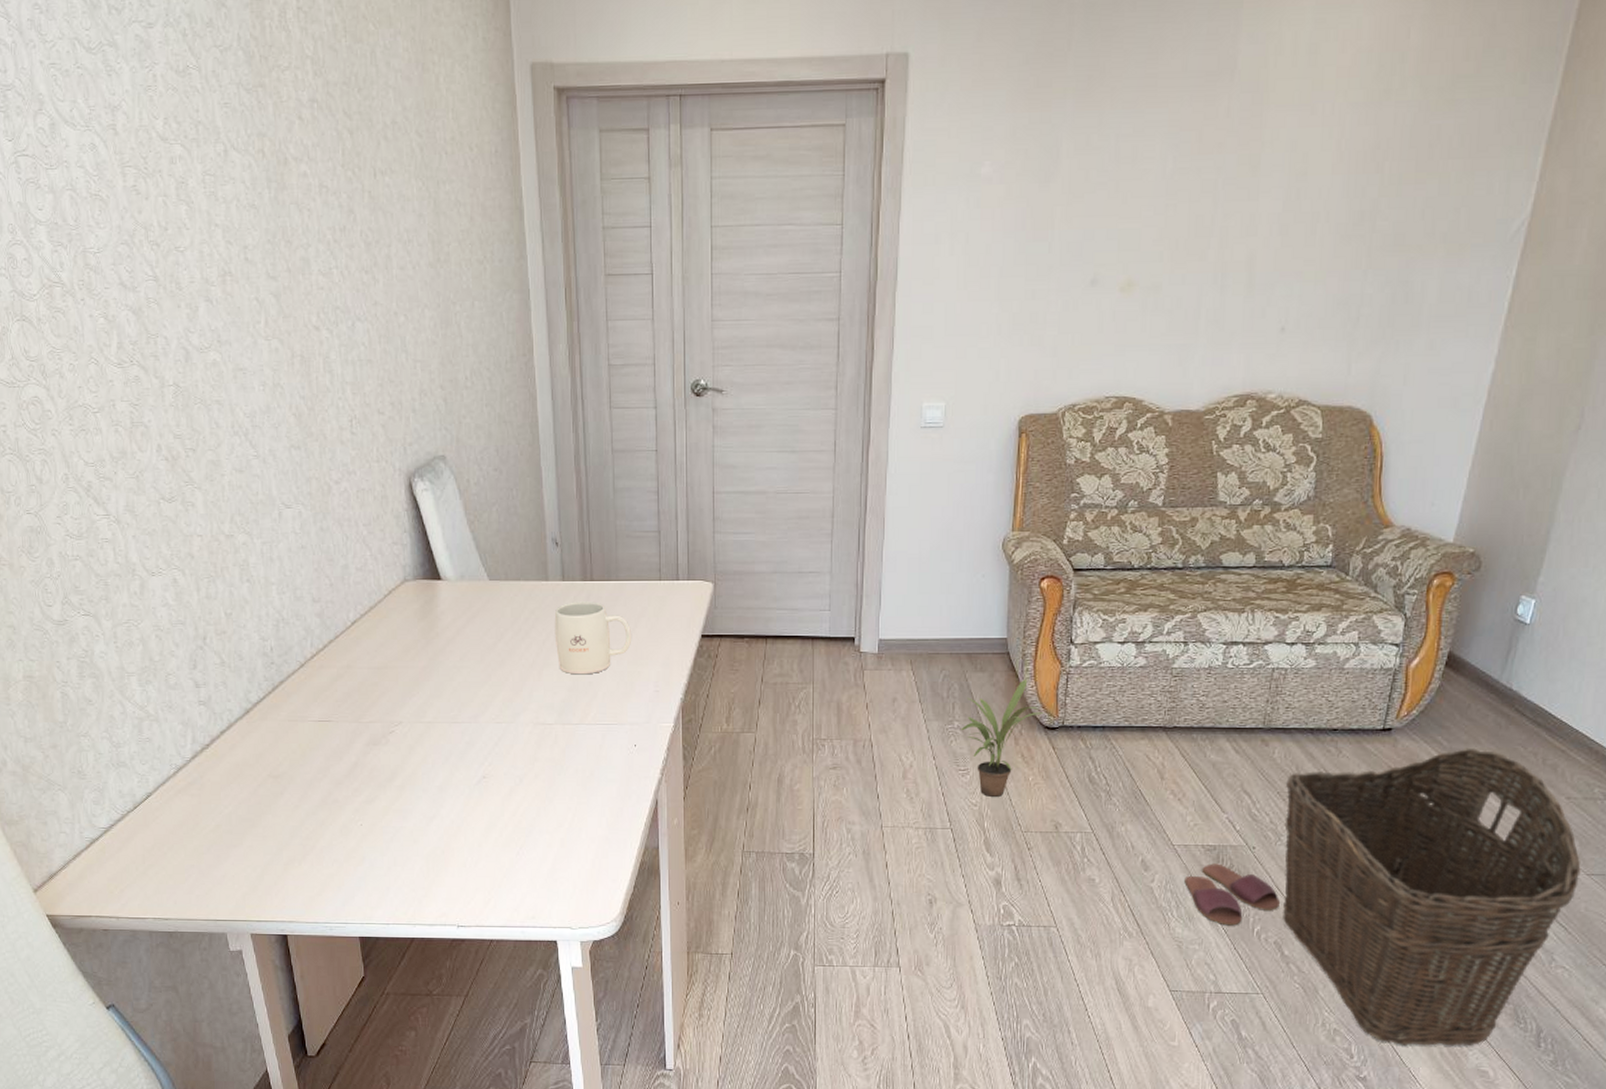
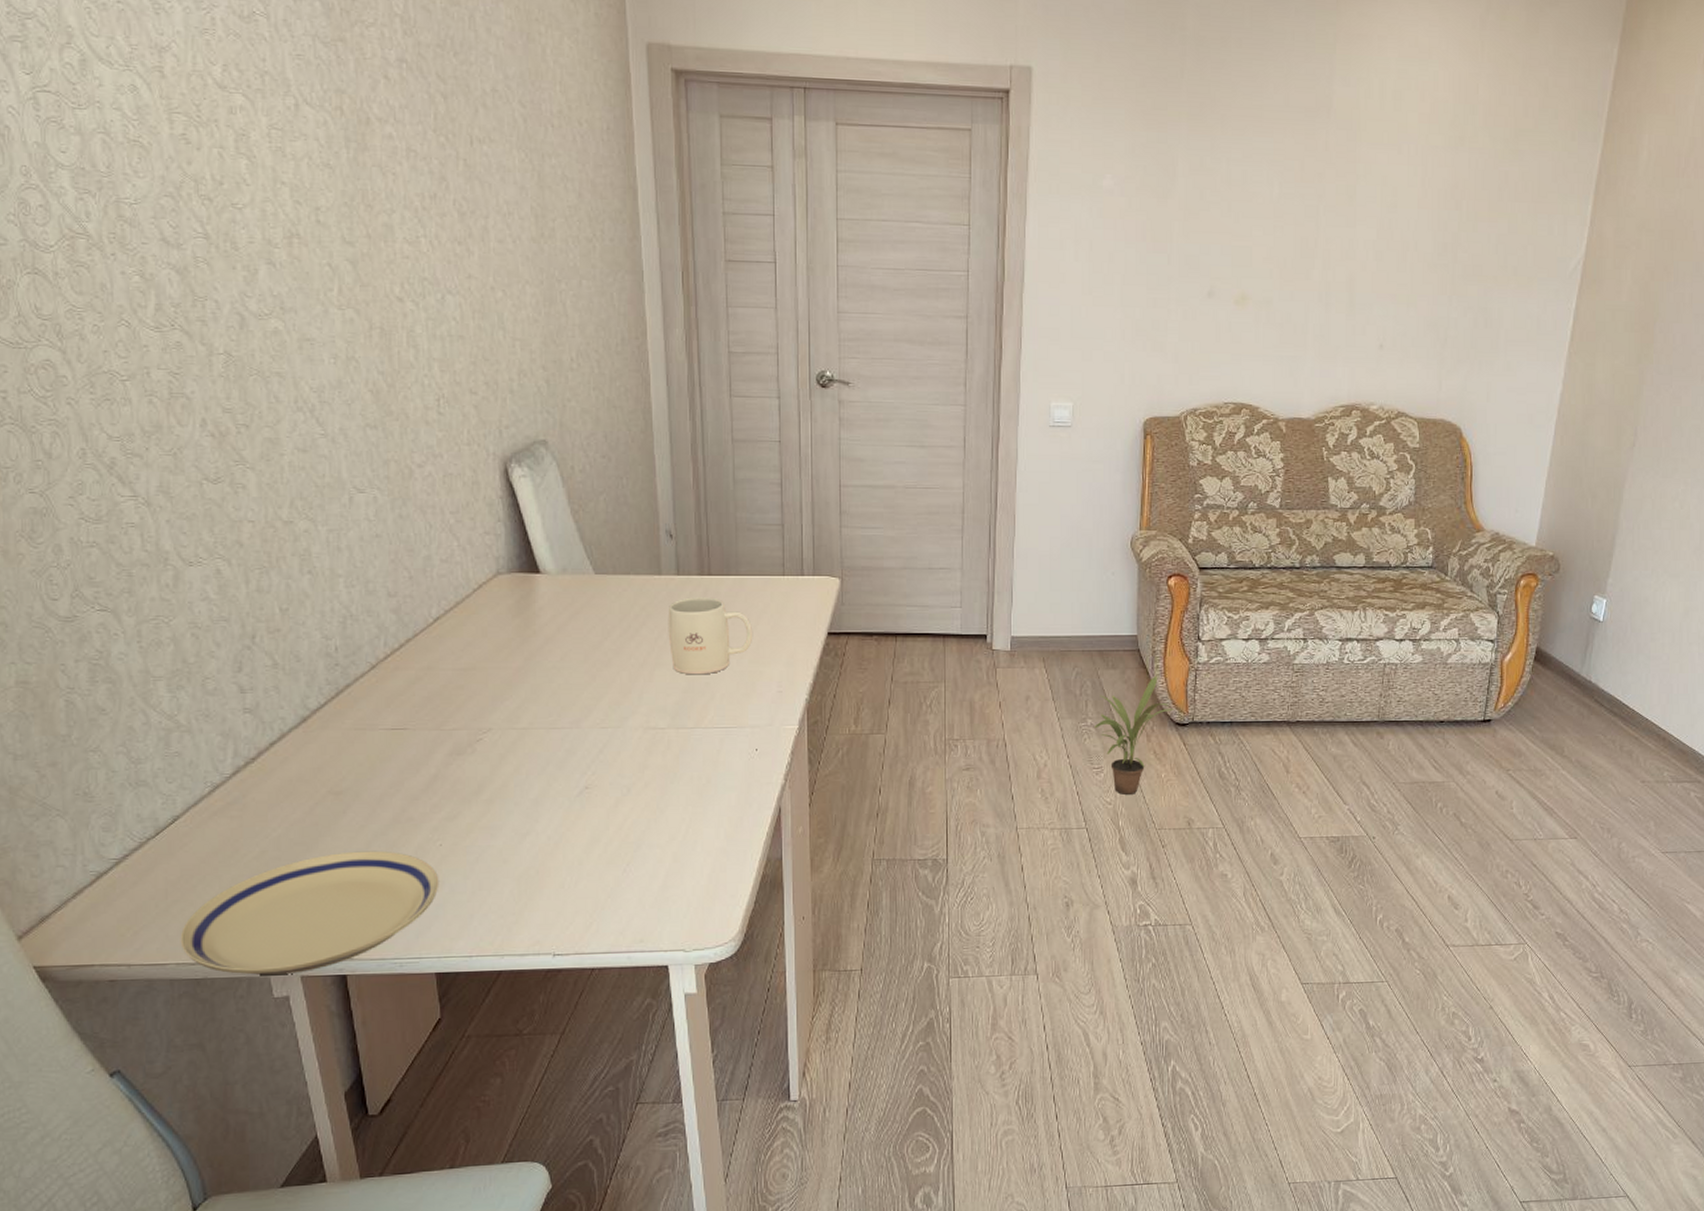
plate: none [155,828,361,932] -> present [180,850,439,976]
slippers: present [1184,863,1280,926] -> none [1312,854,1399,916]
wicker basket: present [1283,749,1581,1046] -> none [1399,738,1657,1026]

